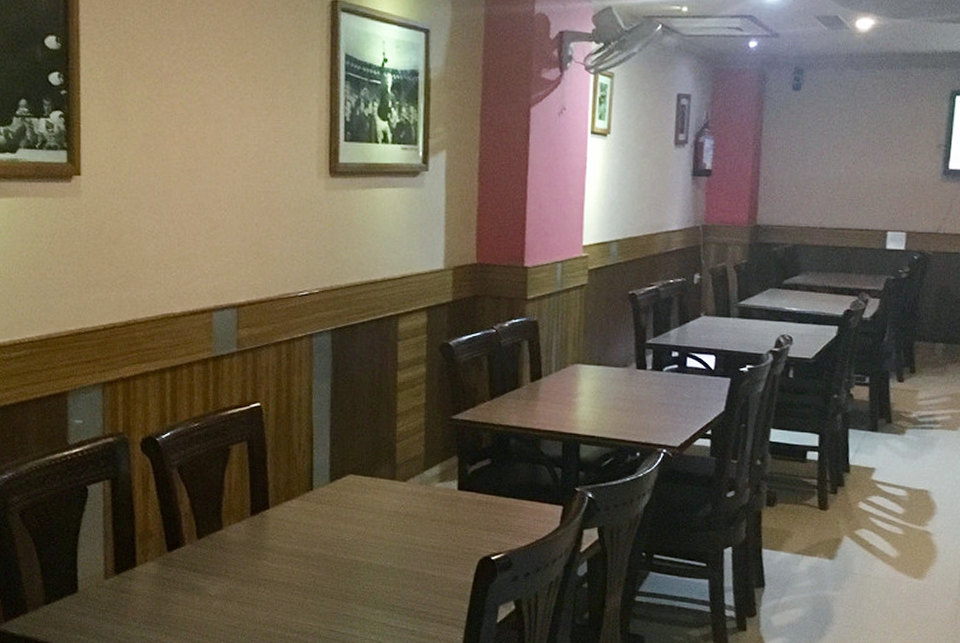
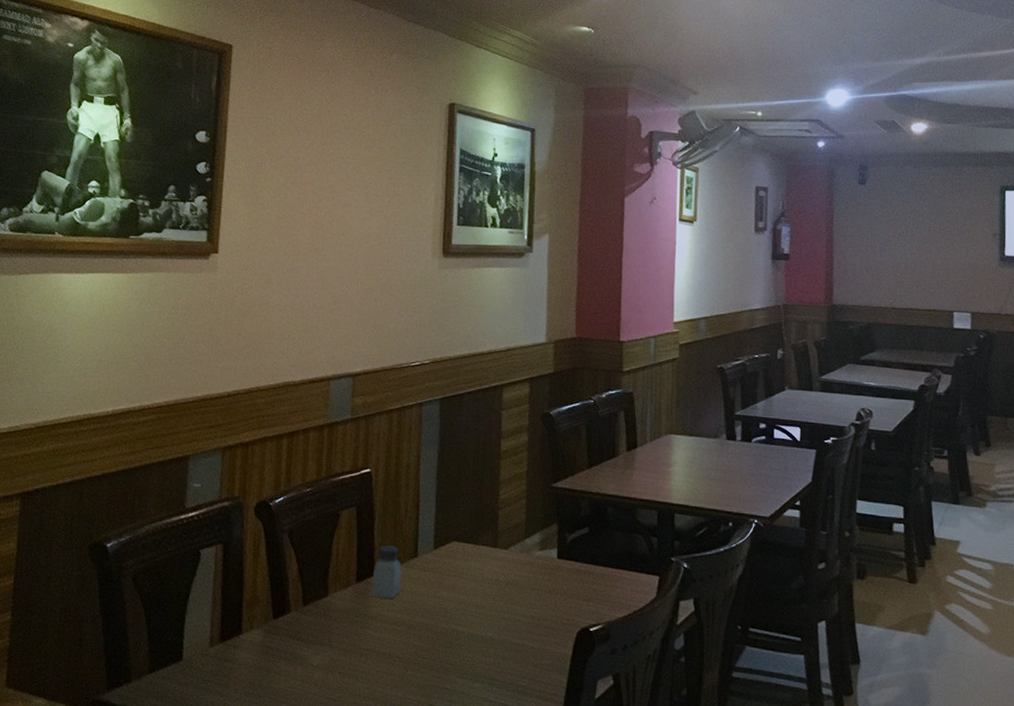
saltshaker: none [268,479,297,531] -> present [372,545,402,599]

